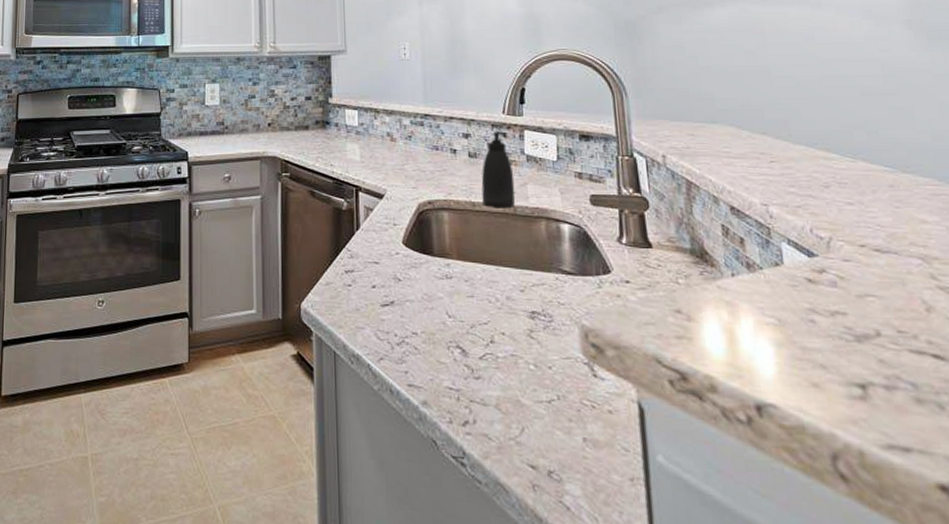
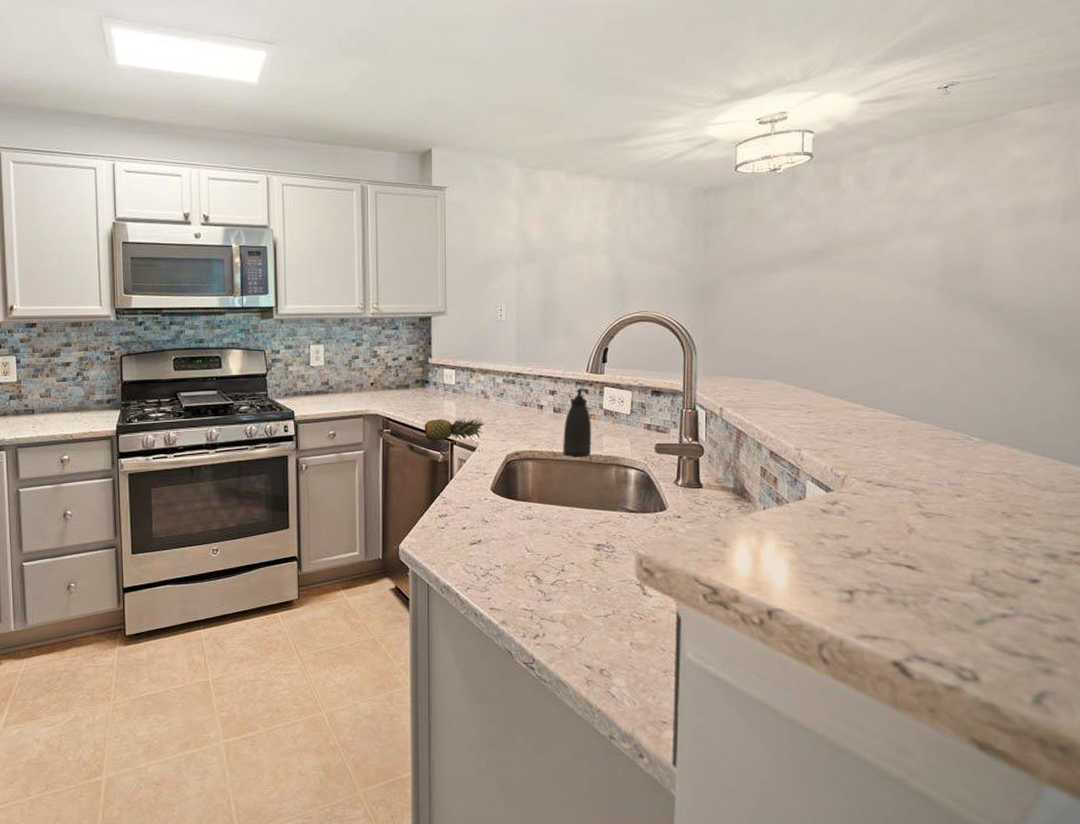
fruit: none [326,161,393,187] -> present [424,417,485,441]

